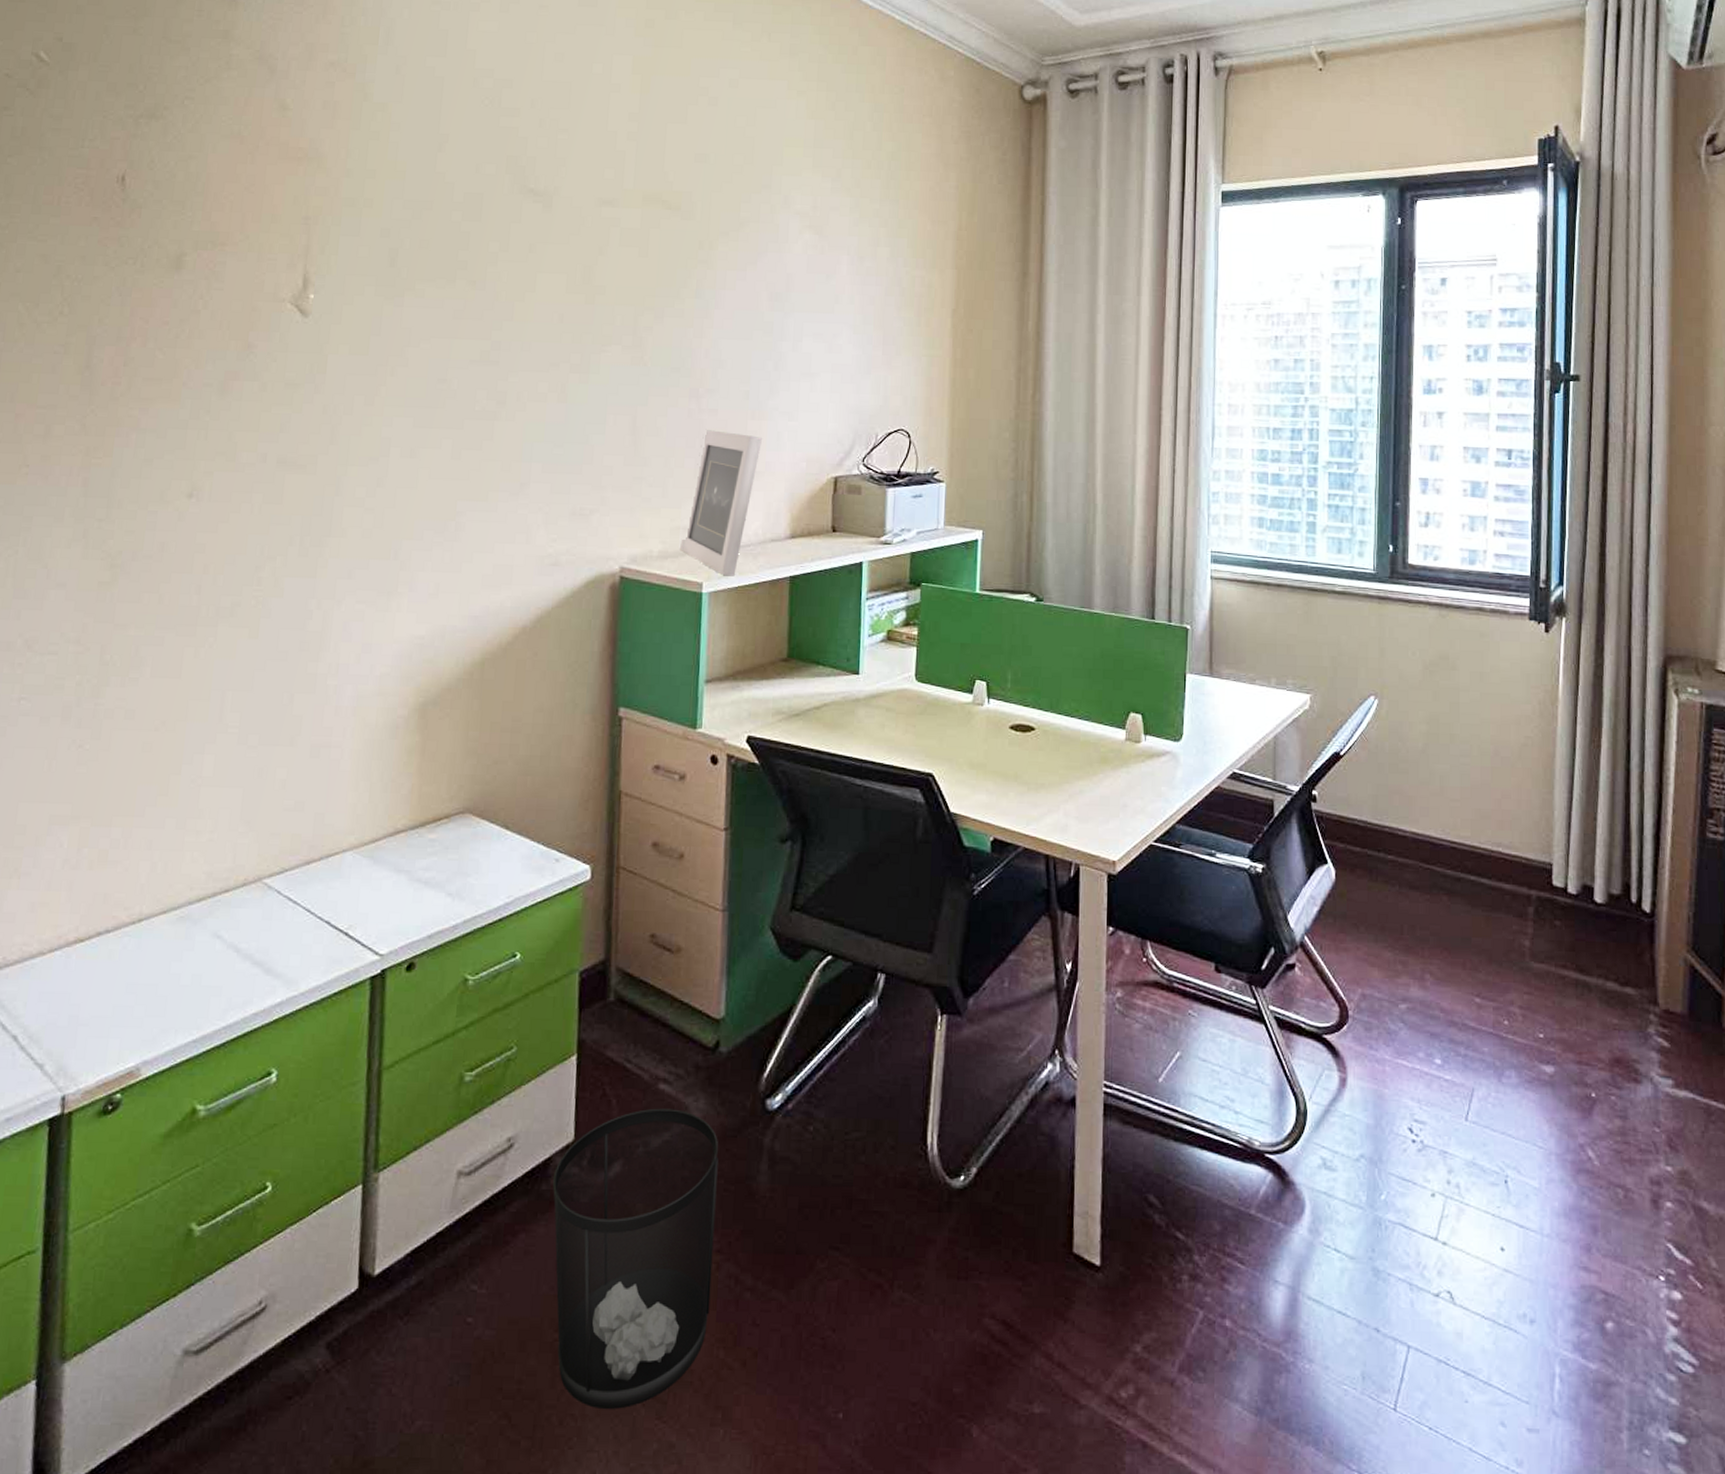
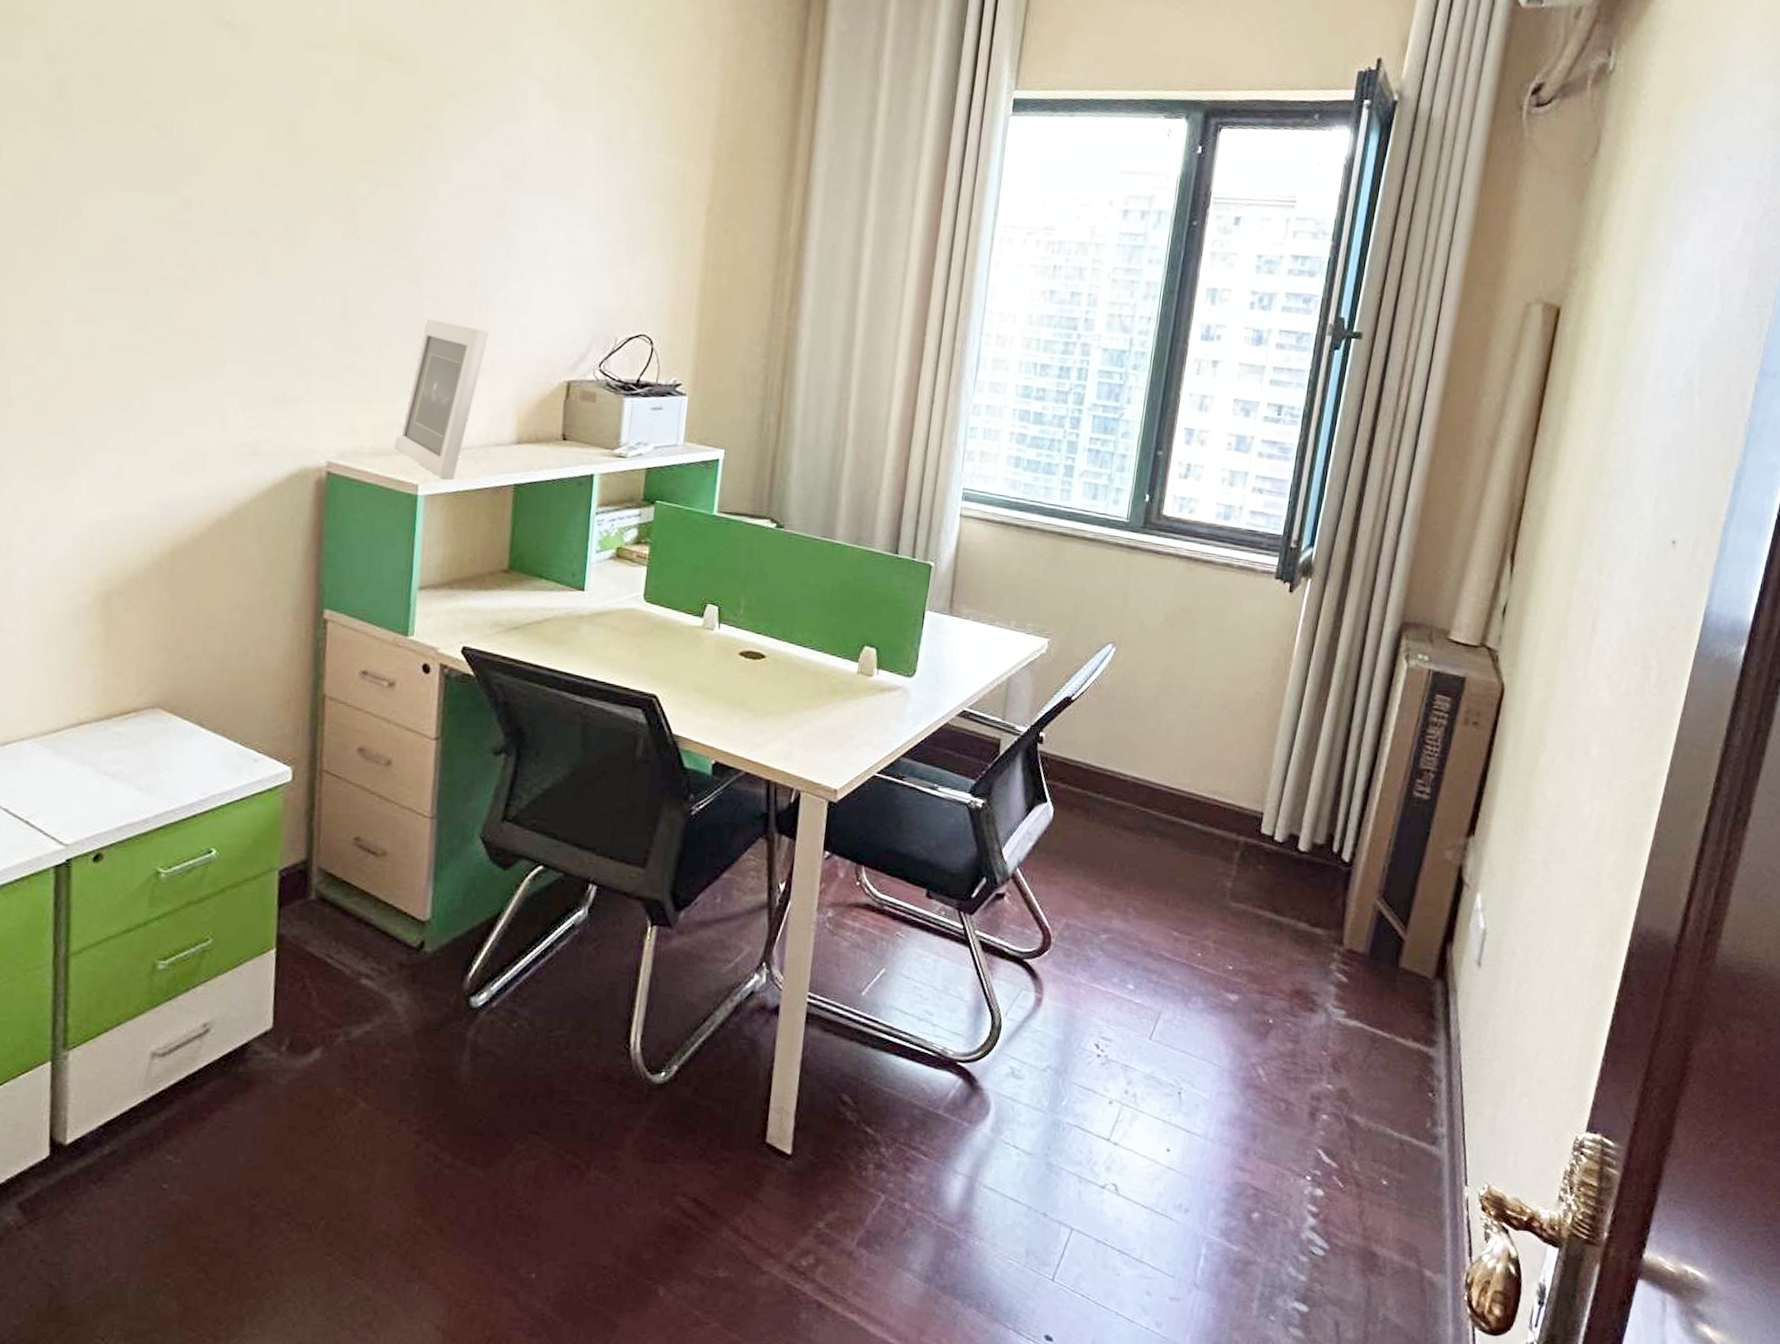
waste bin: present [552,1108,719,1409] -> none [250,1001,421,1266]

